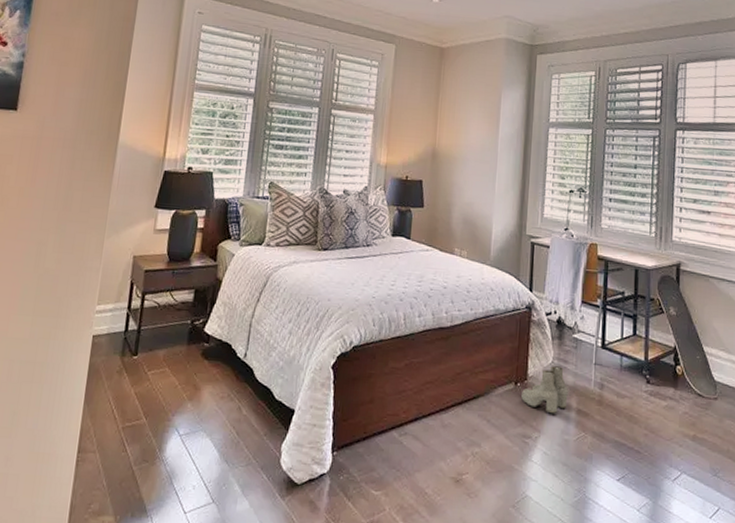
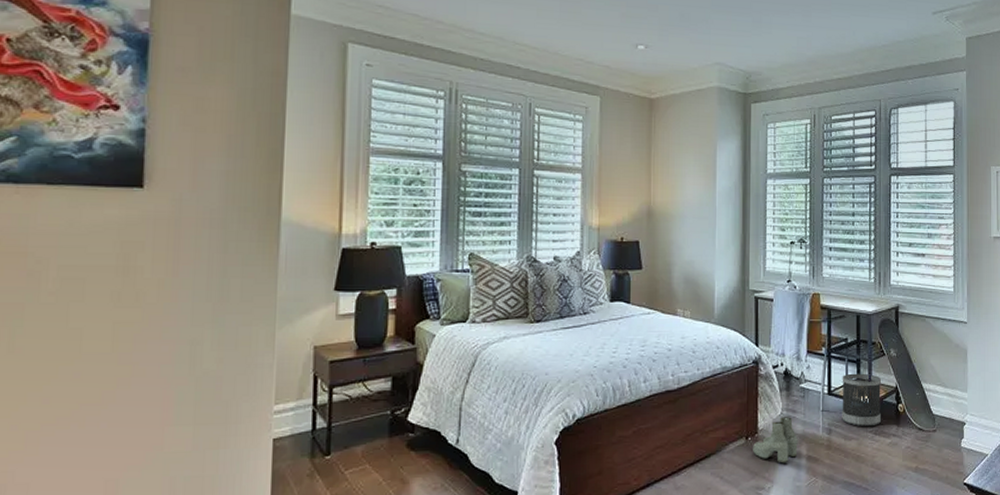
wastebasket: none [615,328,660,386] -> present [842,373,882,426]

